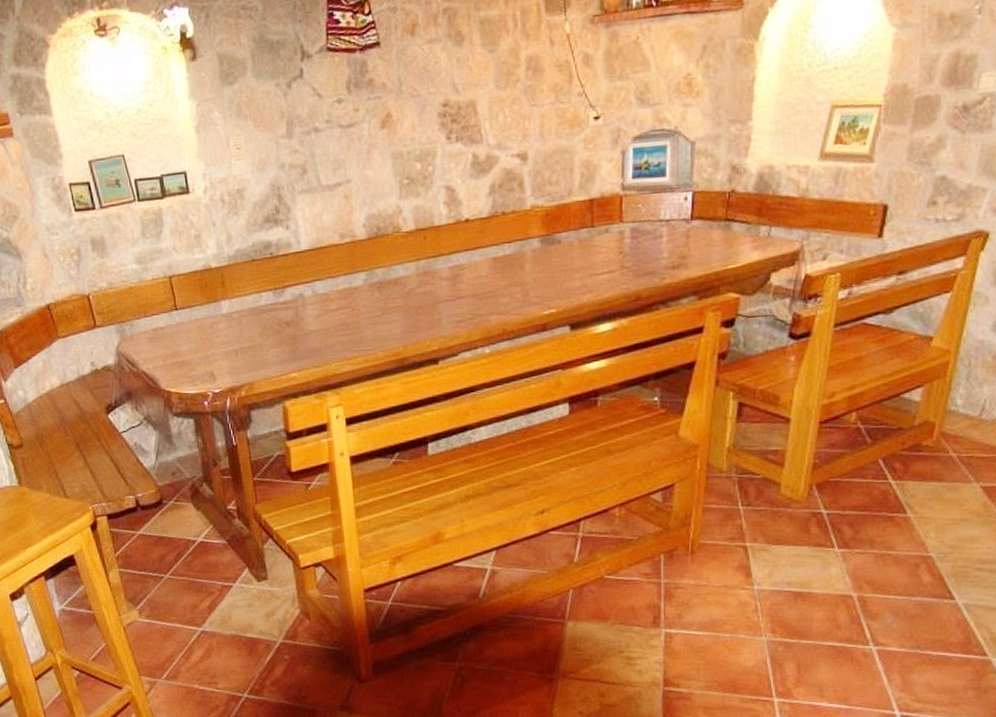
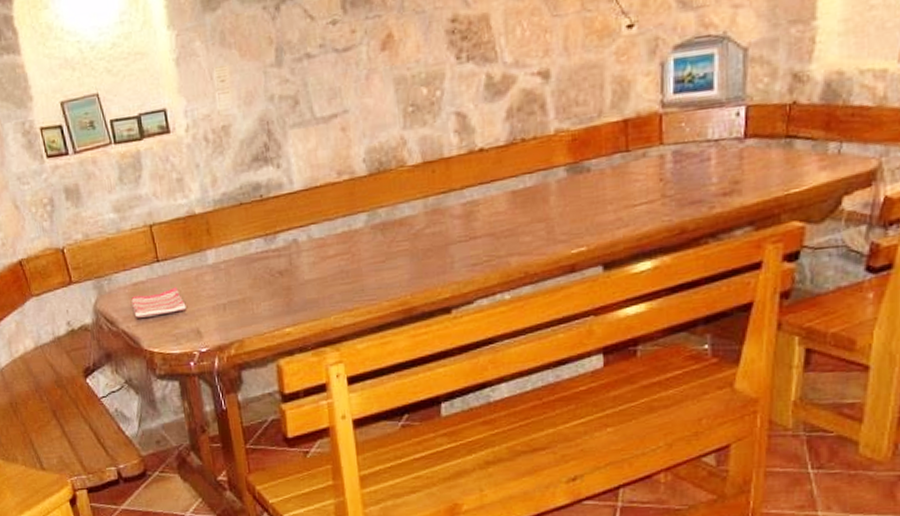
dish towel: none [151,333,202,361] -> present [131,287,187,318]

